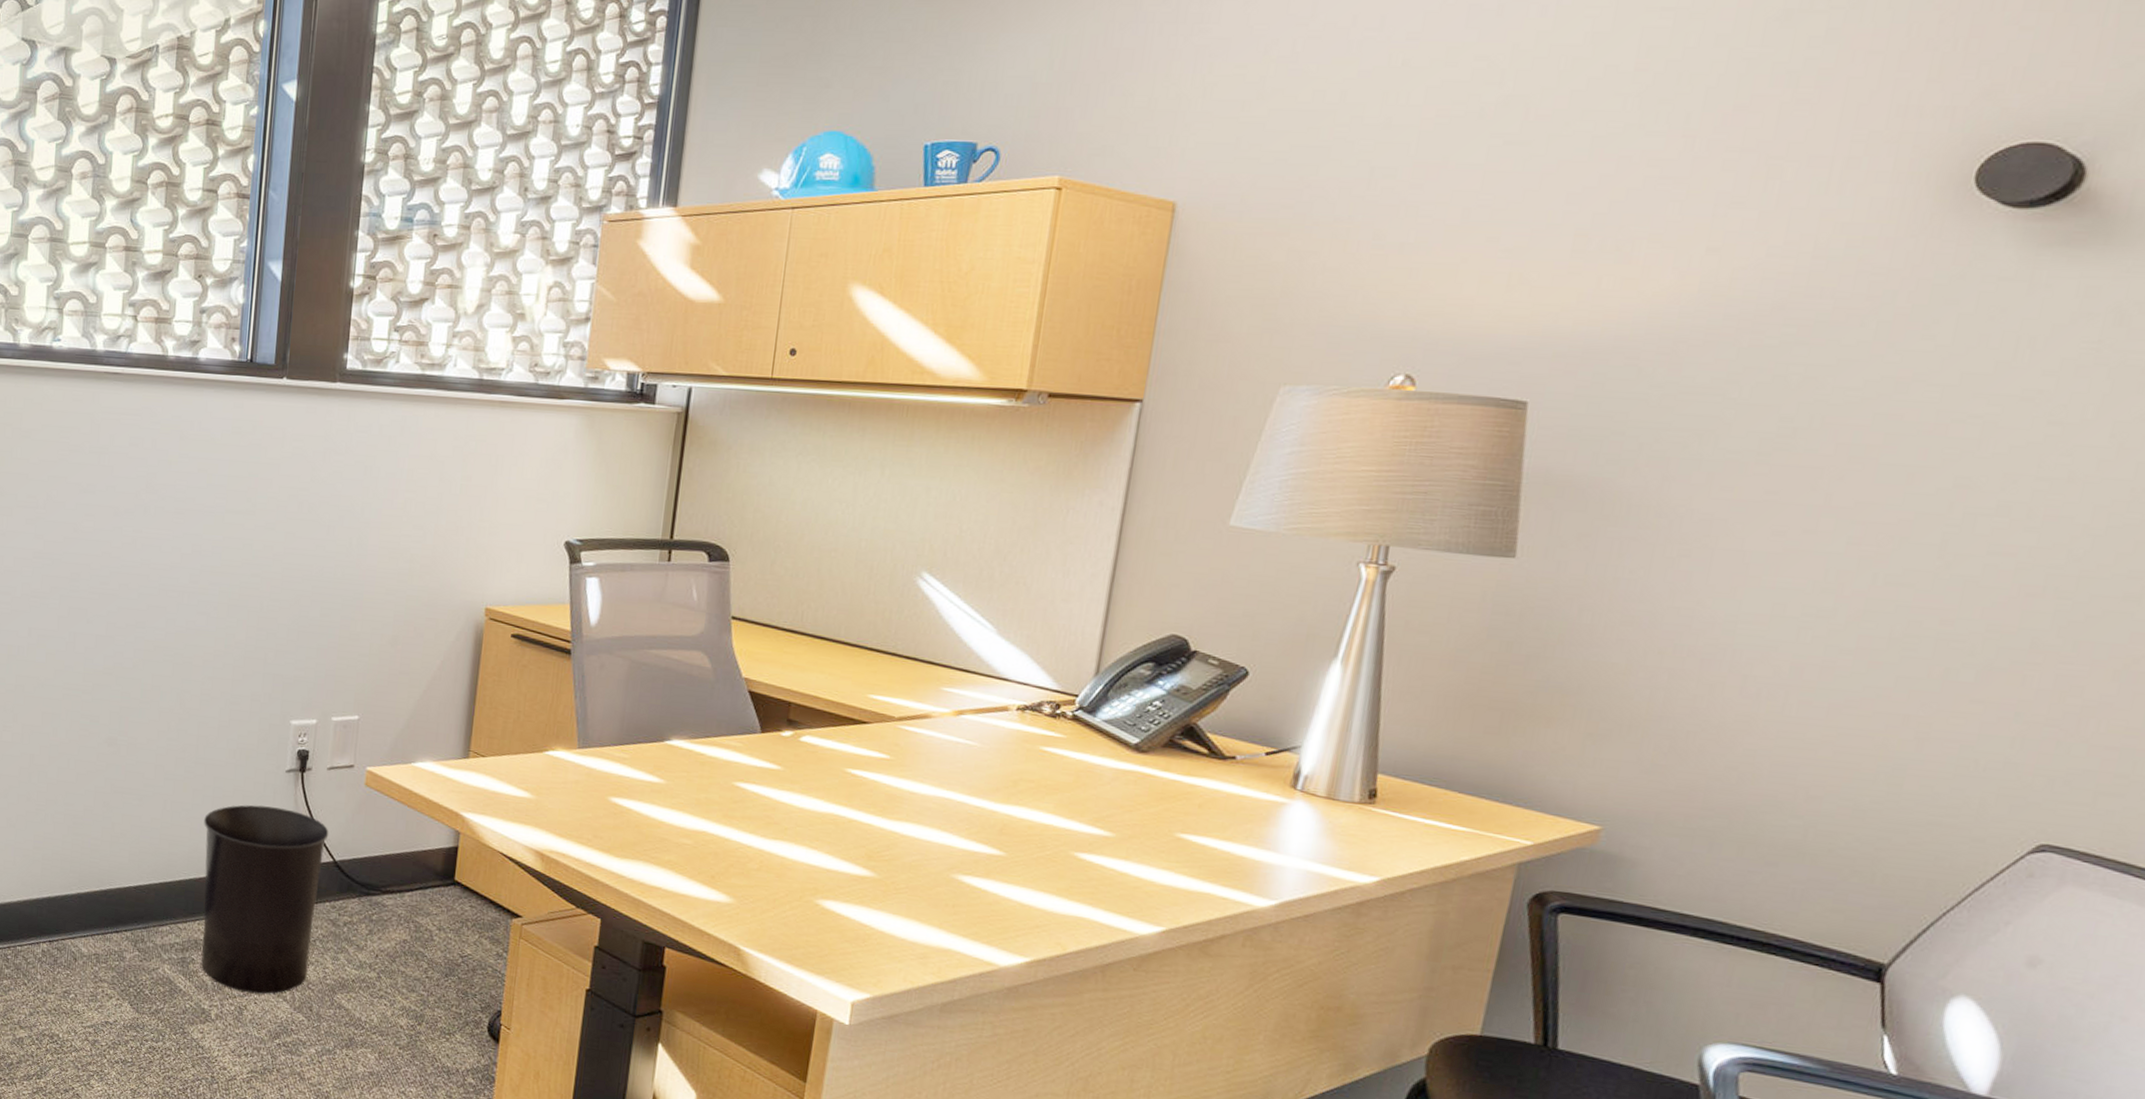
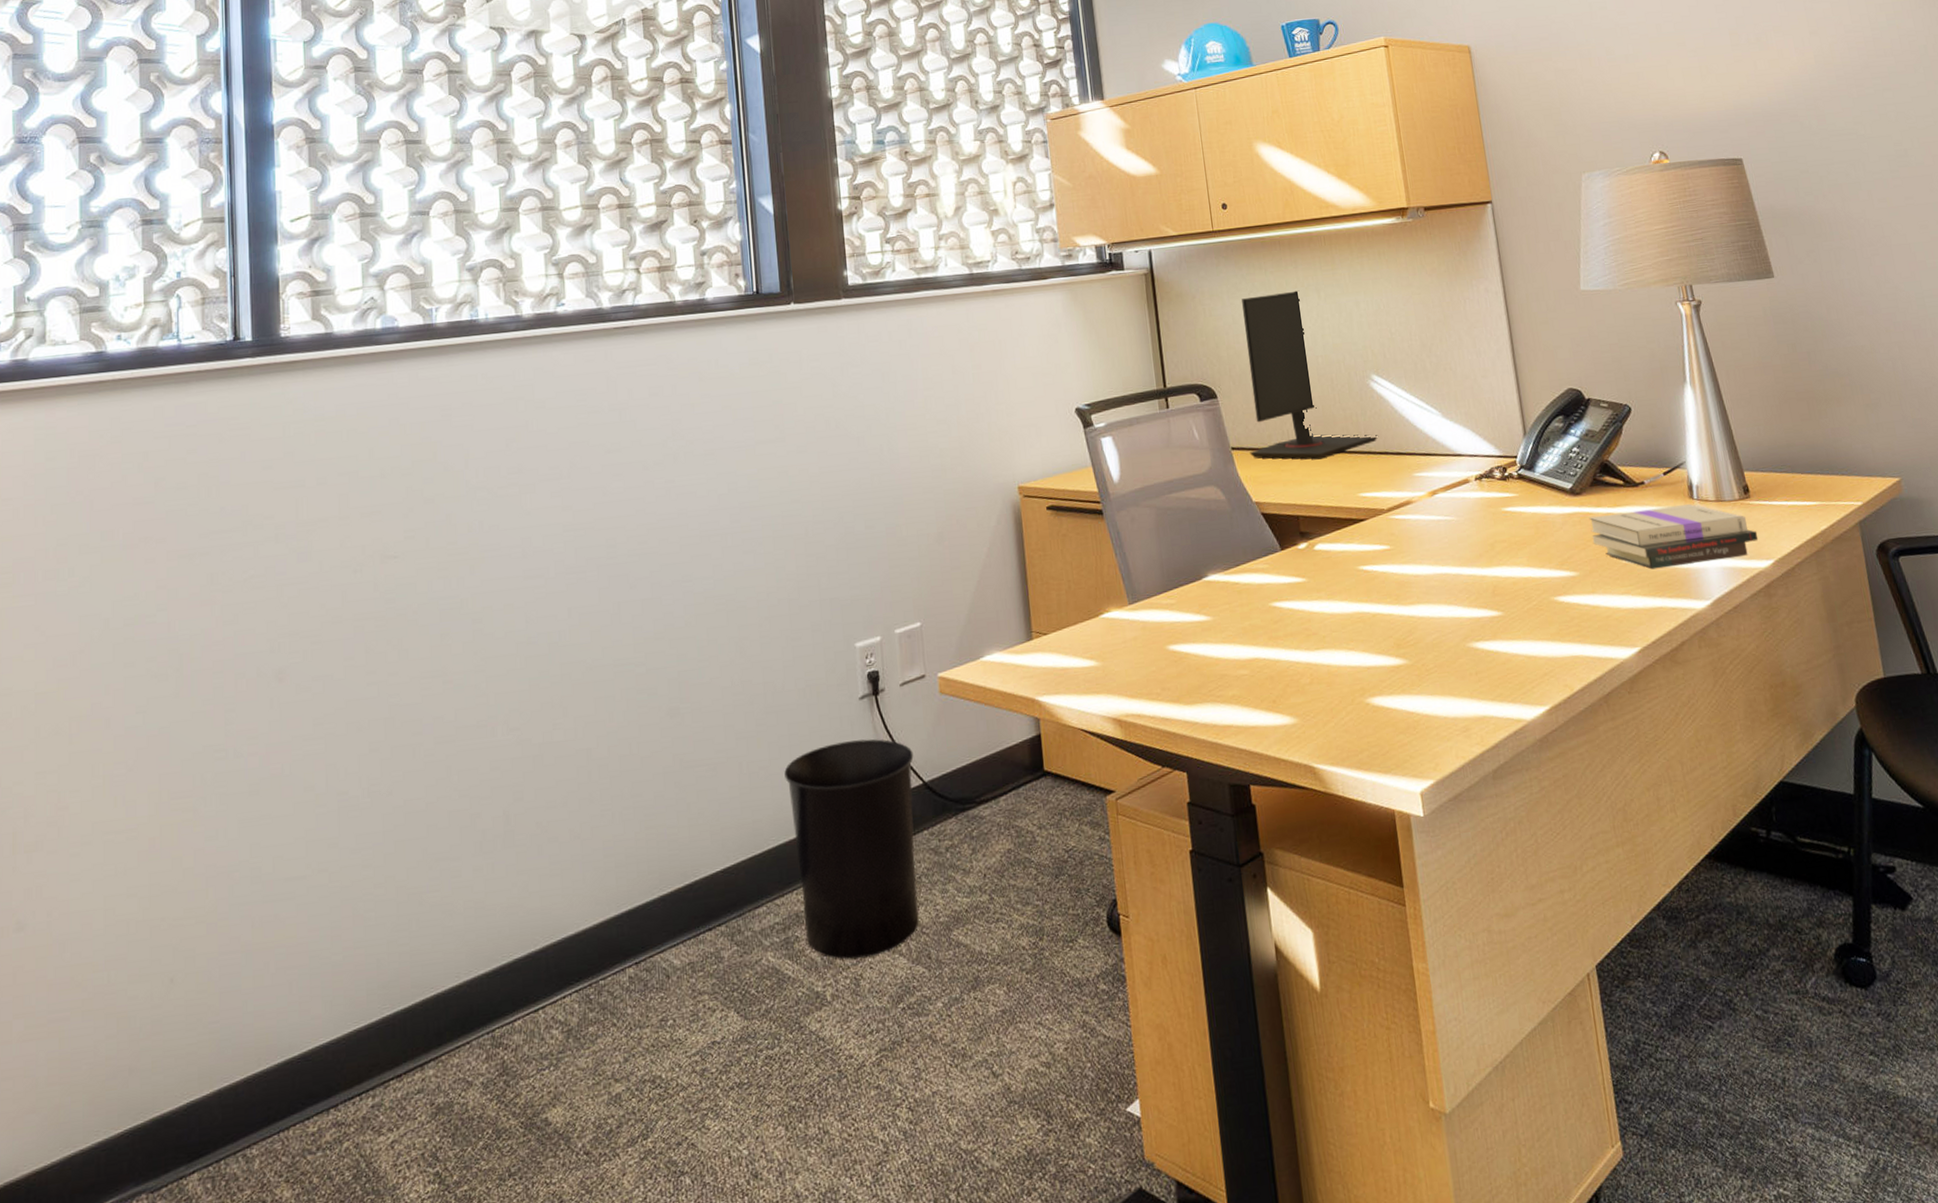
computer monitor: none [751,460,912,650] -> present [1242,290,1379,460]
books: none [1144,780,1370,865] -> present [1589,504,1759,570]

